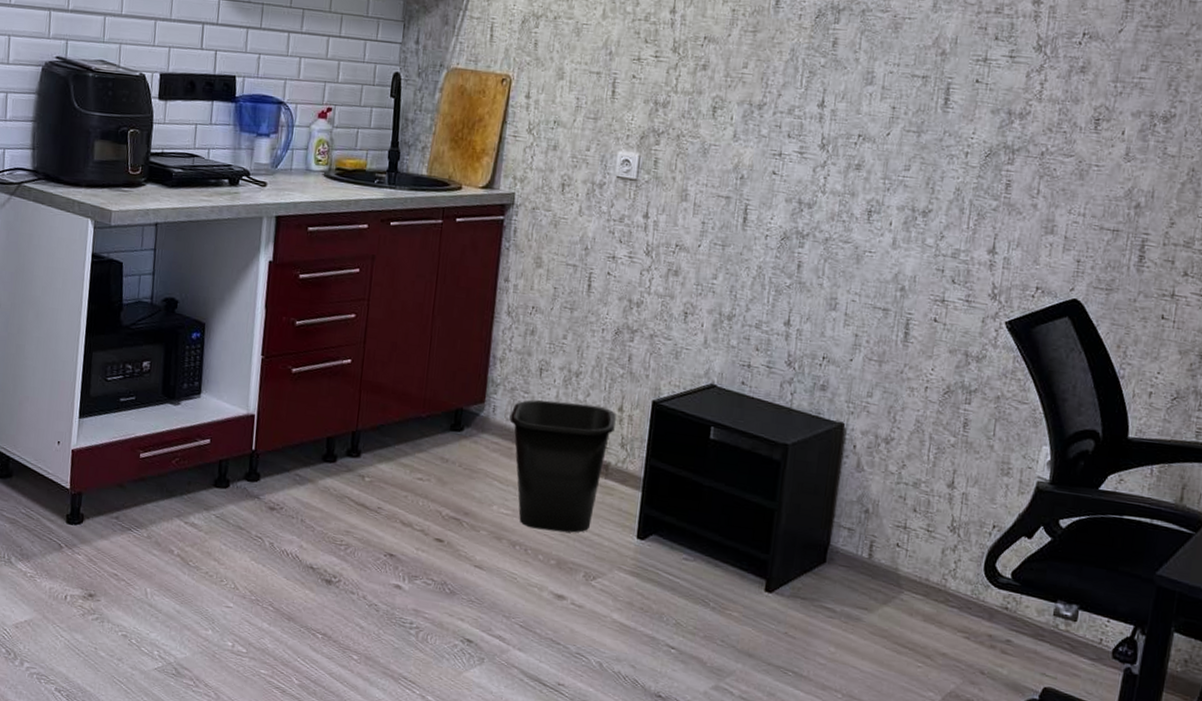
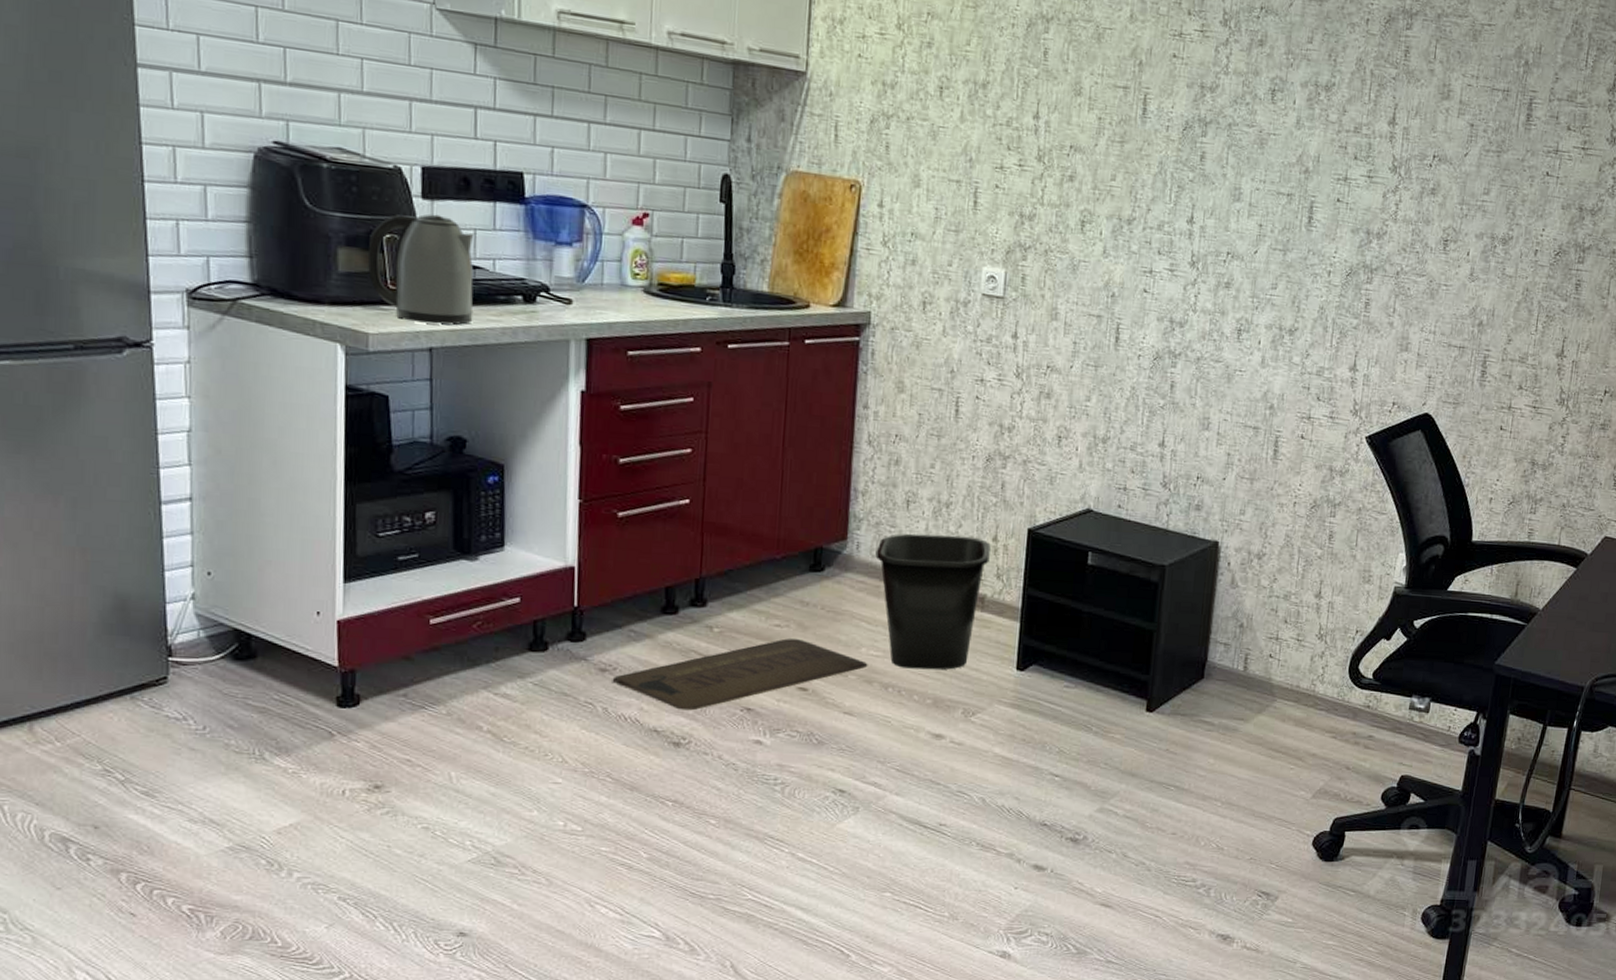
kettle: none [115,112,194,204] -> present [367,214,474,325]
doormat: none [279,491,499,552] -> present [612,638,868,711]

